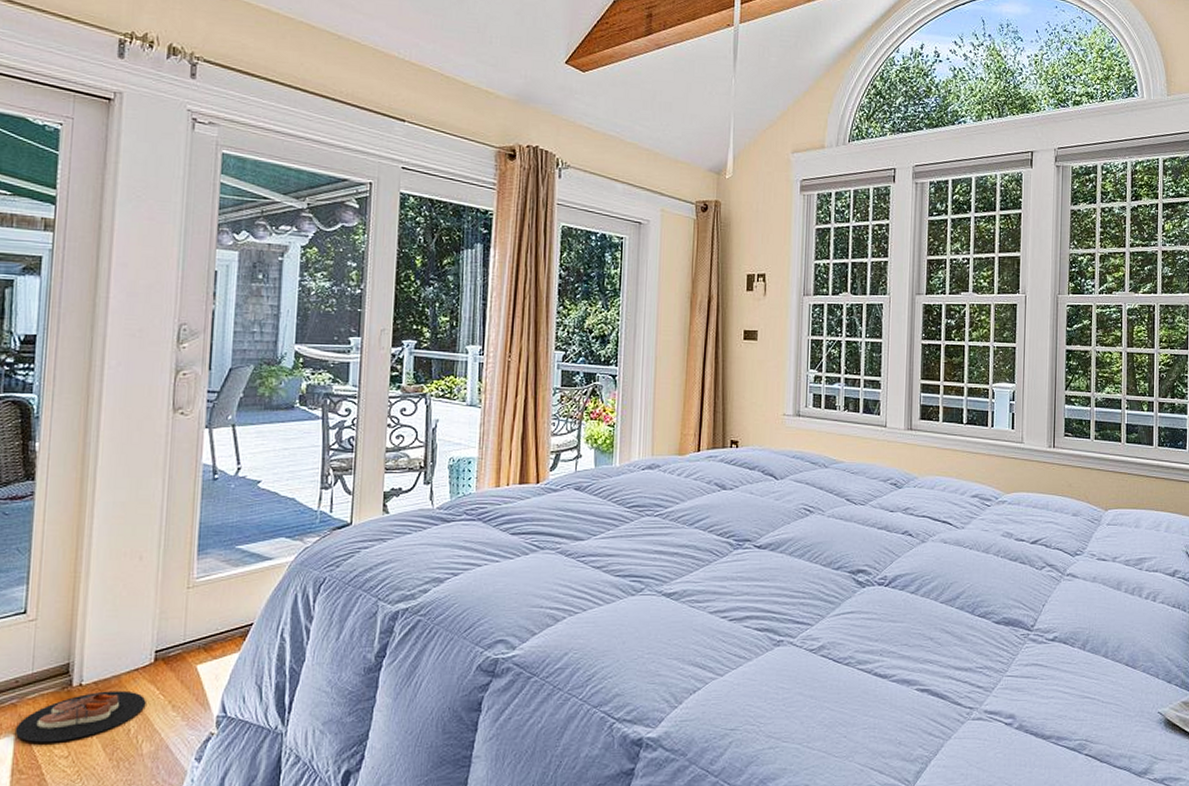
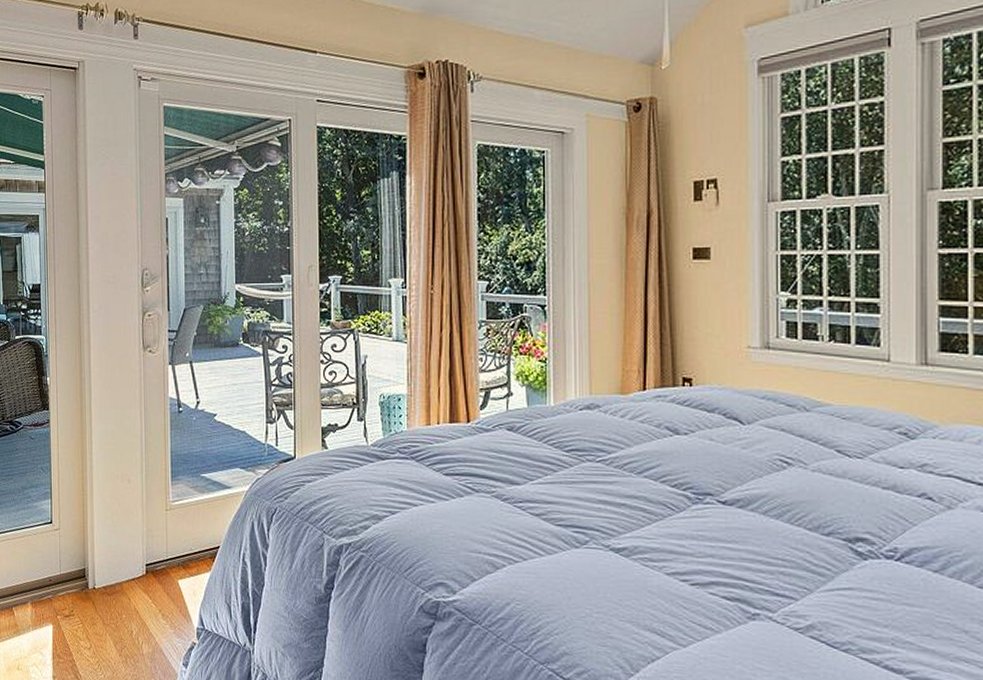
slippers: present [14,690,146,743] -> none [52,595,142,635]

